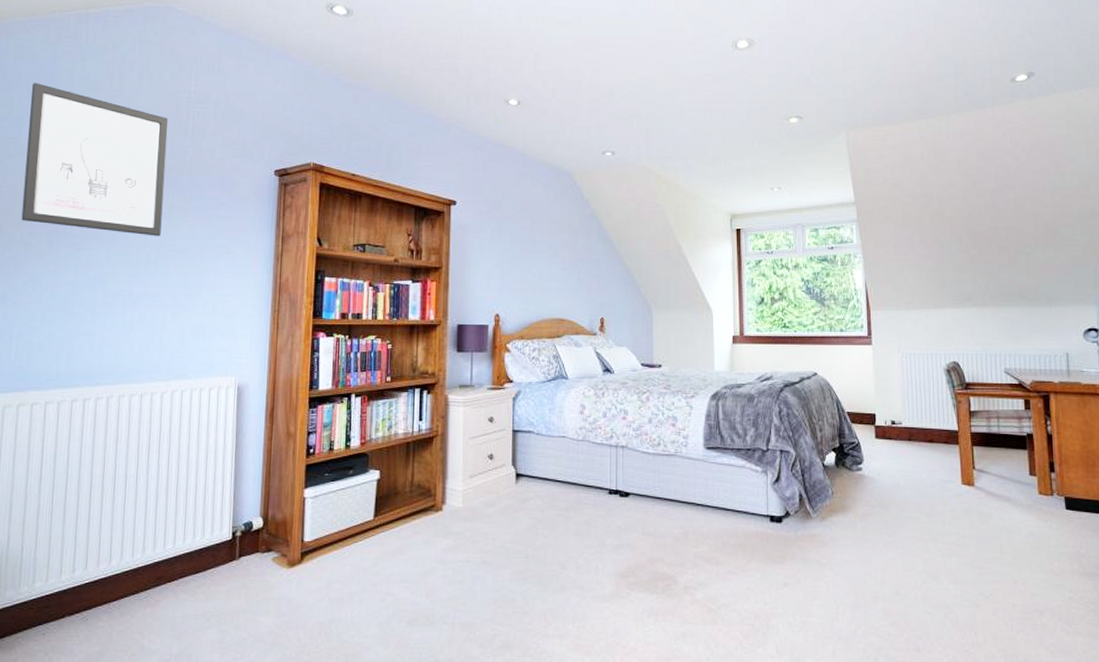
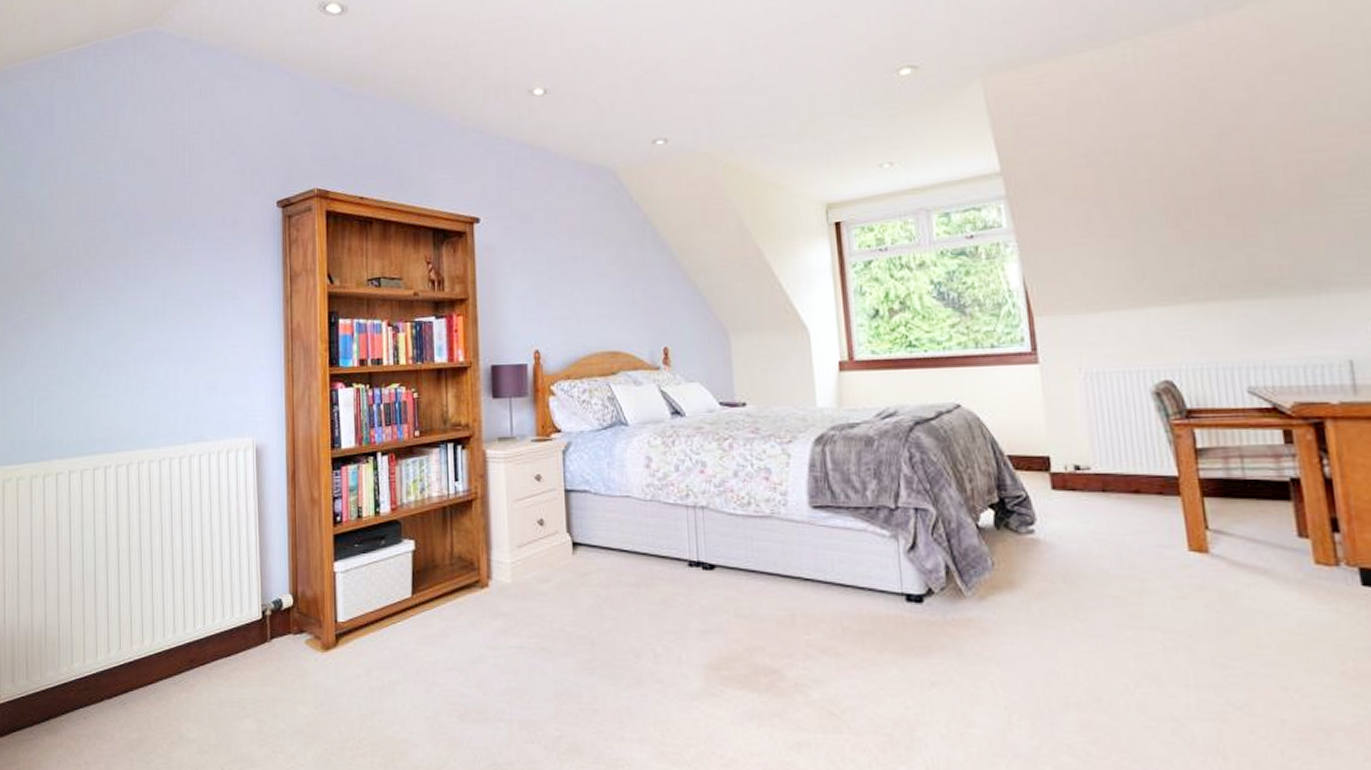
wall art: present [21,83,169,236] -> none [32,131,166,286]

